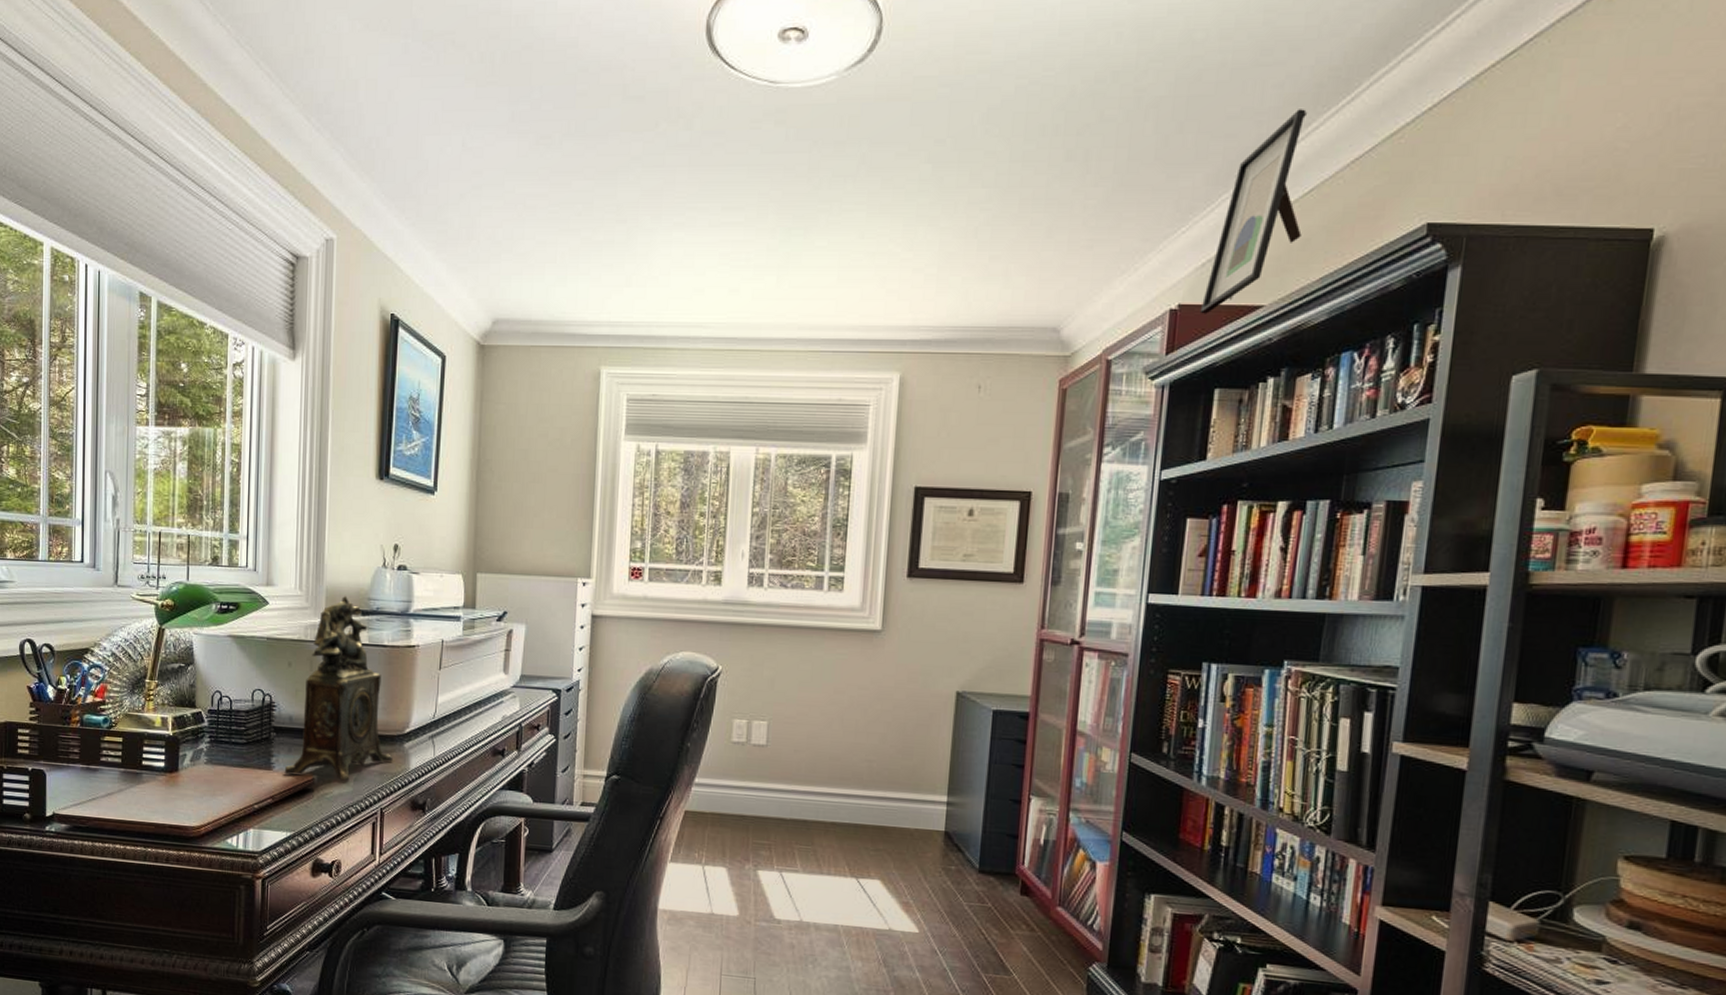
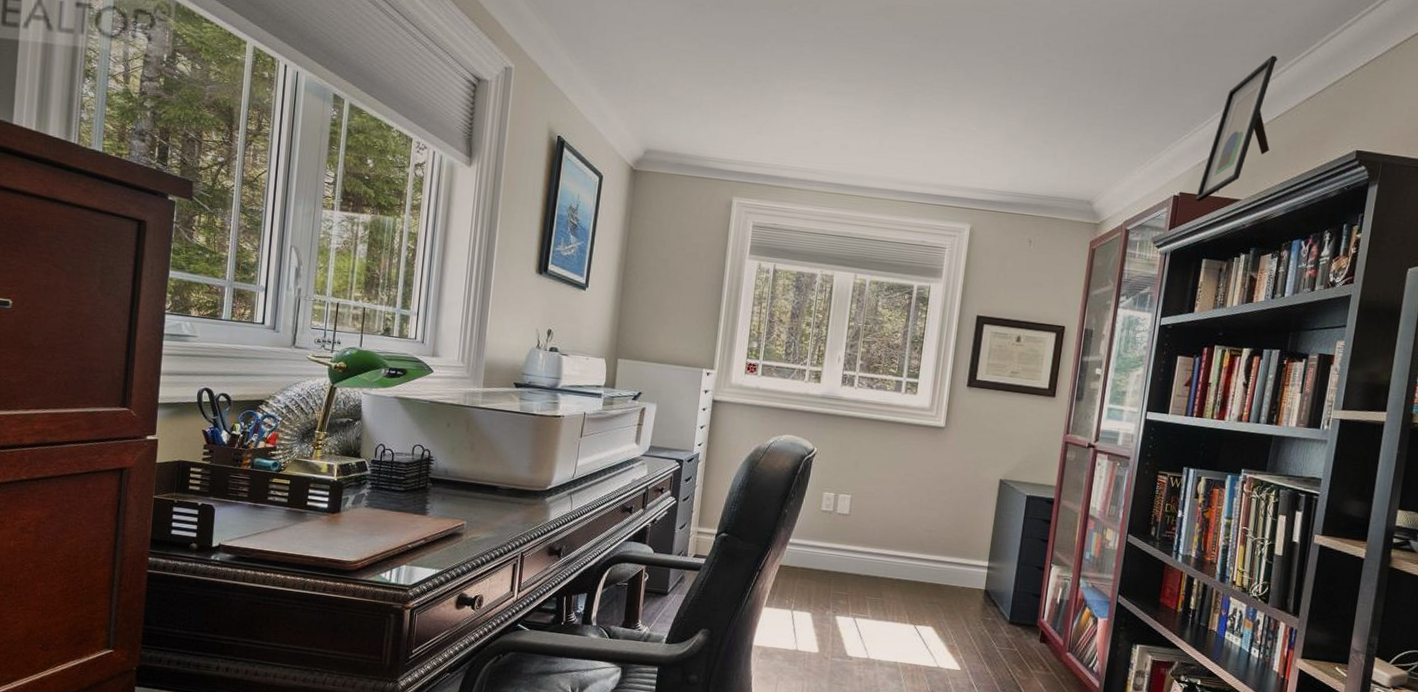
clock: present [284,595,393,782] -> none [437,369,535,528]

